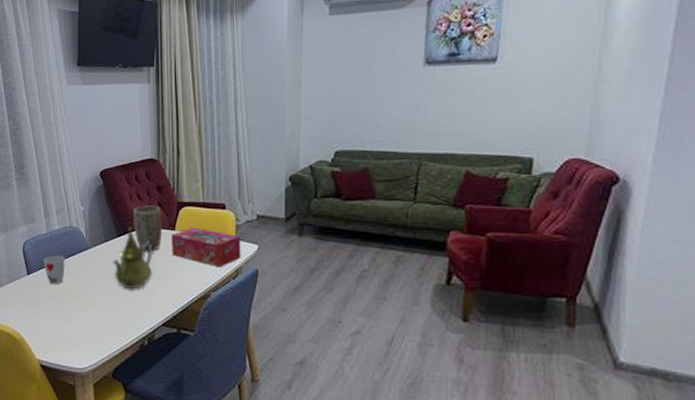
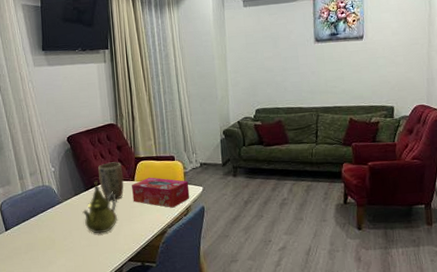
cup: present [43,255,65,285] -> none [19,211,40,237]

